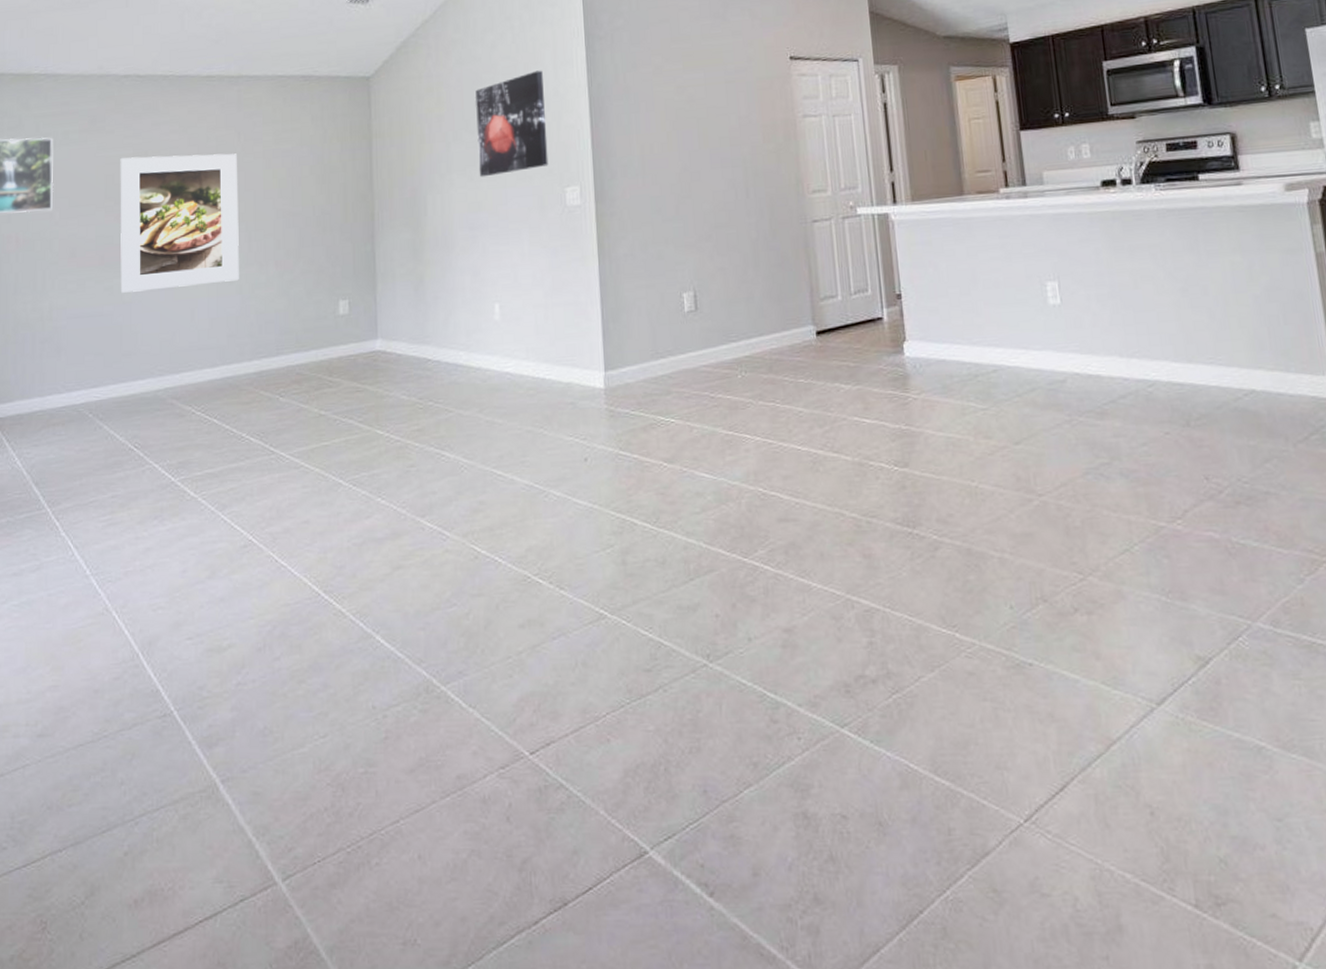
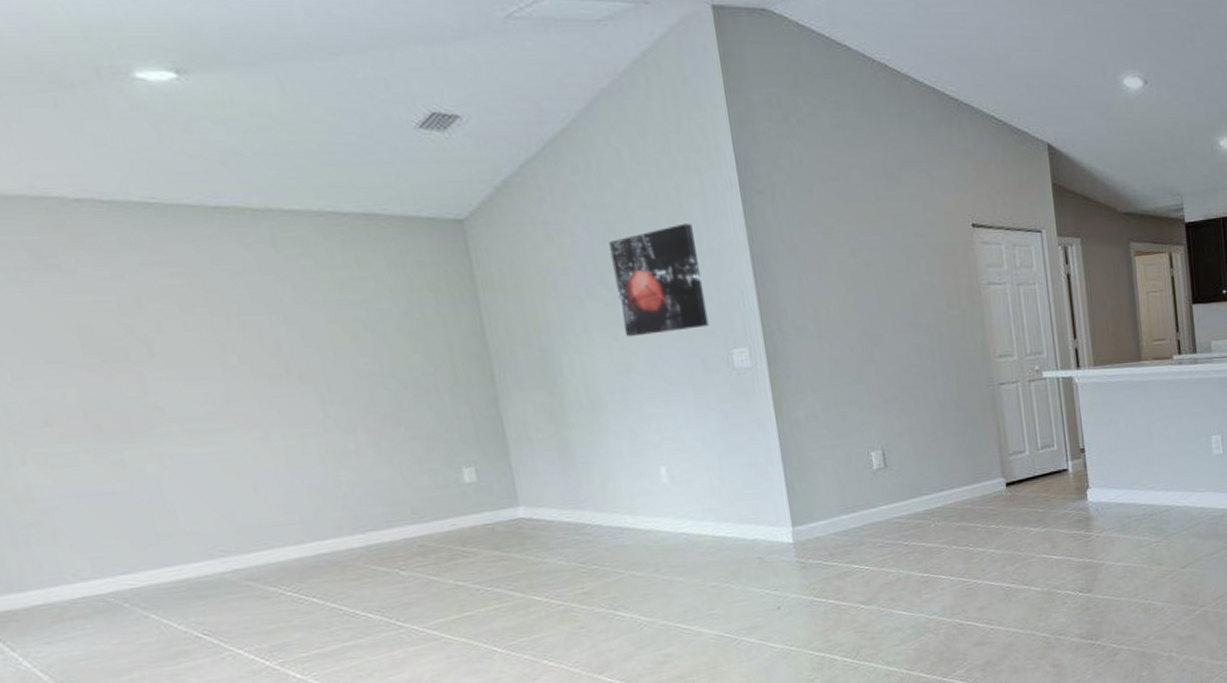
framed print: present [120,153,239,293] -> none [96,303,317,467]

